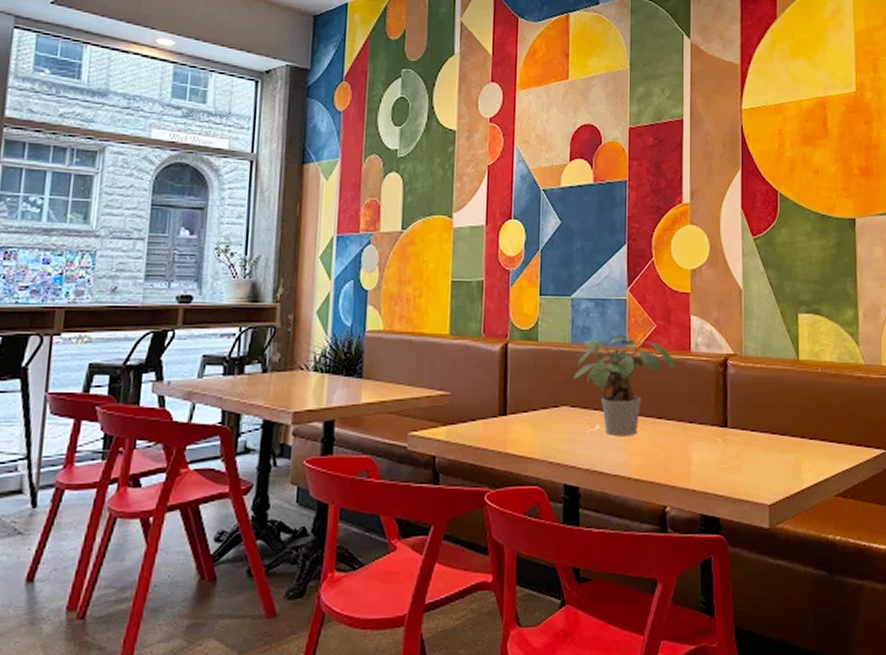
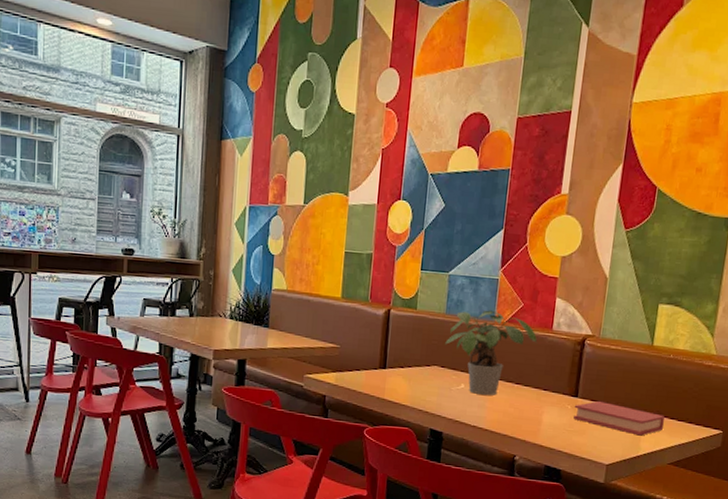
book: none [724,429,824,466] -> present [574,400,665,436]

